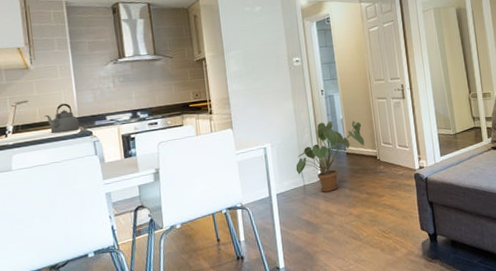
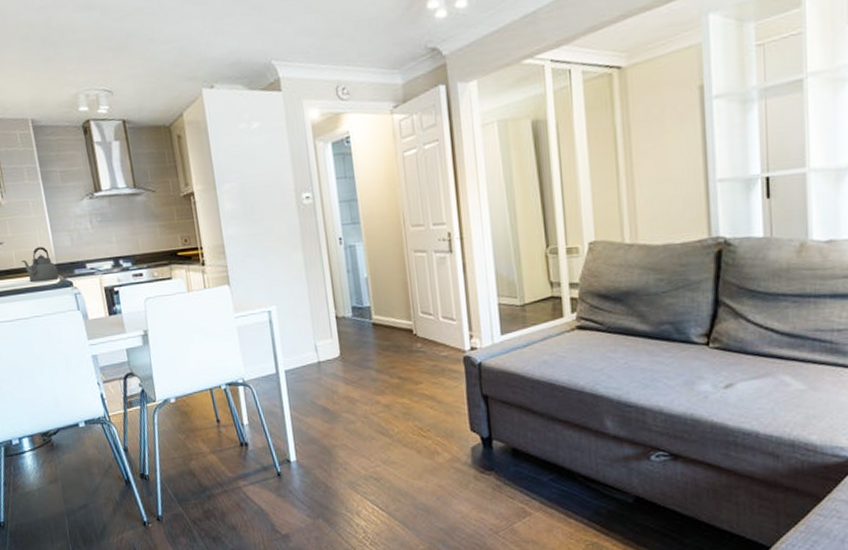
house plant: present [296,120,365,192] -> none [308,279,397,372]

